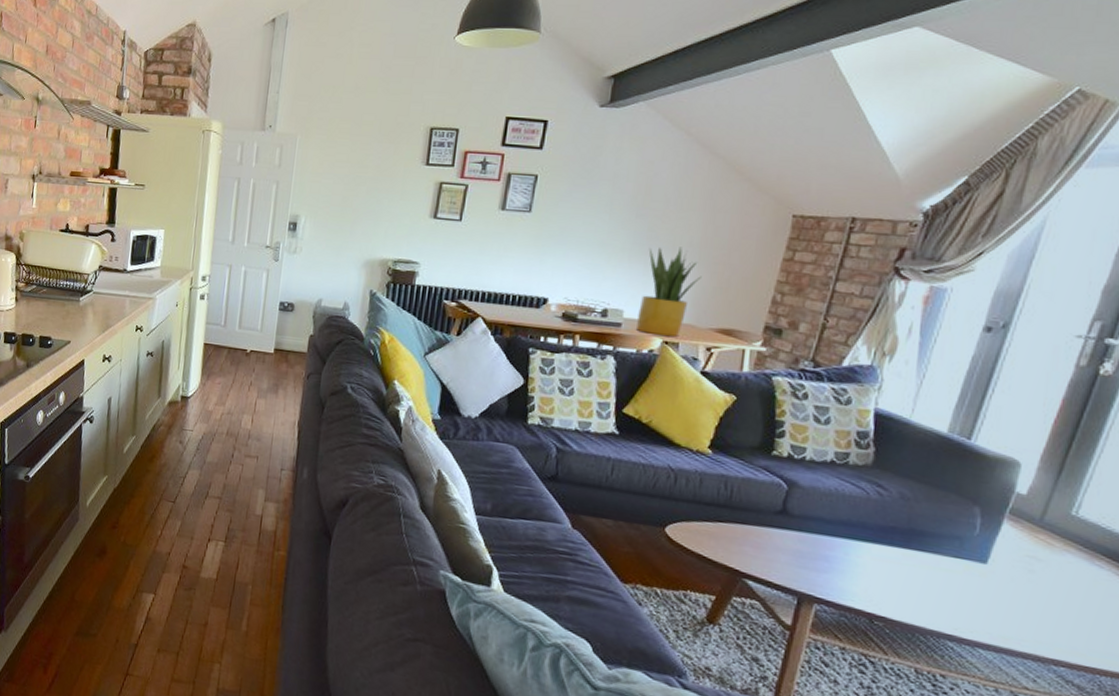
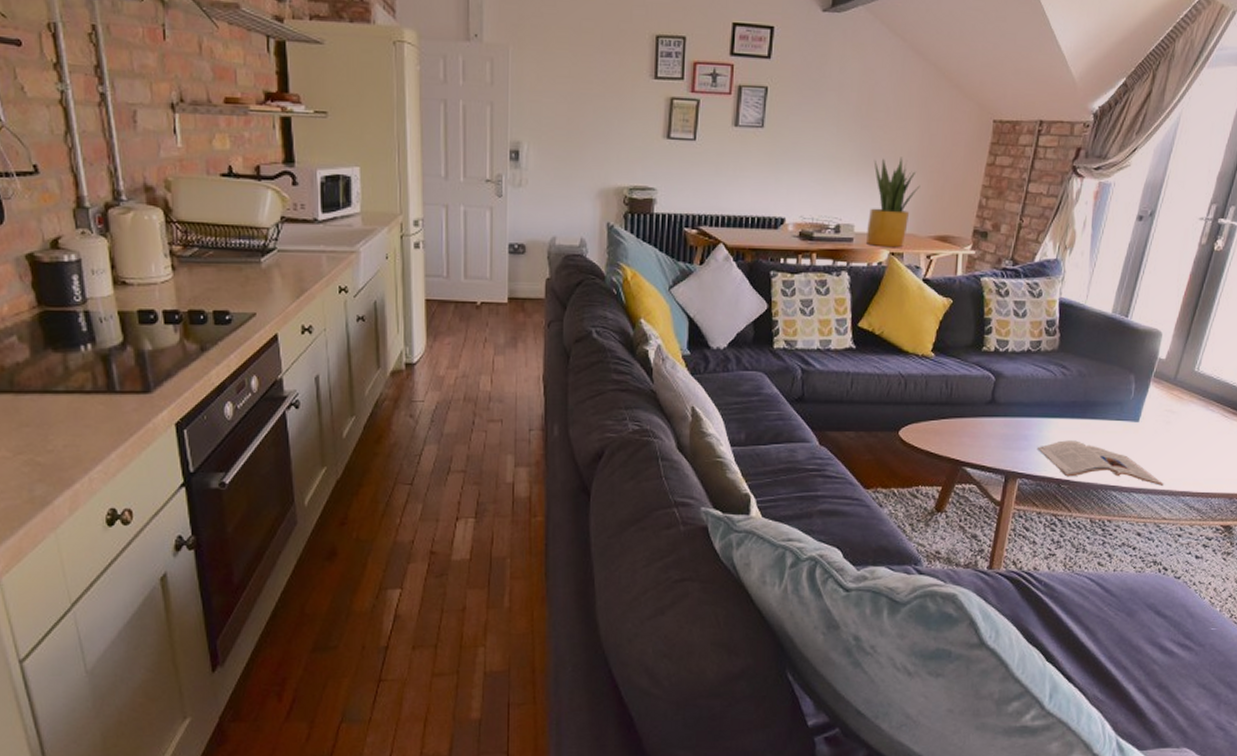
magazine: none [842,569,1025,647] -> present [1038,440,1164,486]

